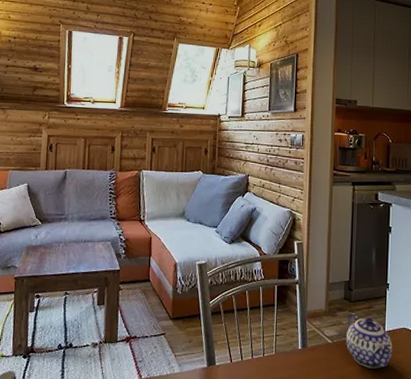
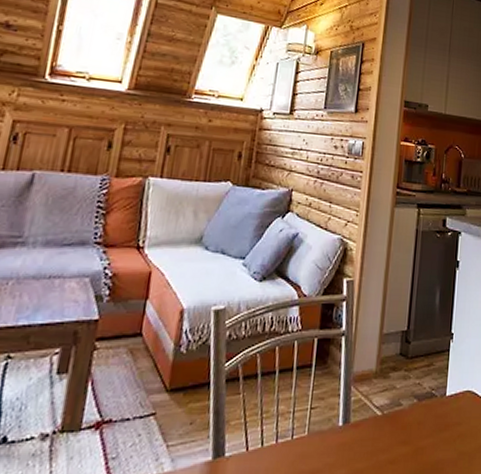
teapot: present [345,313,393,369] -> none [398,374,454,447]

